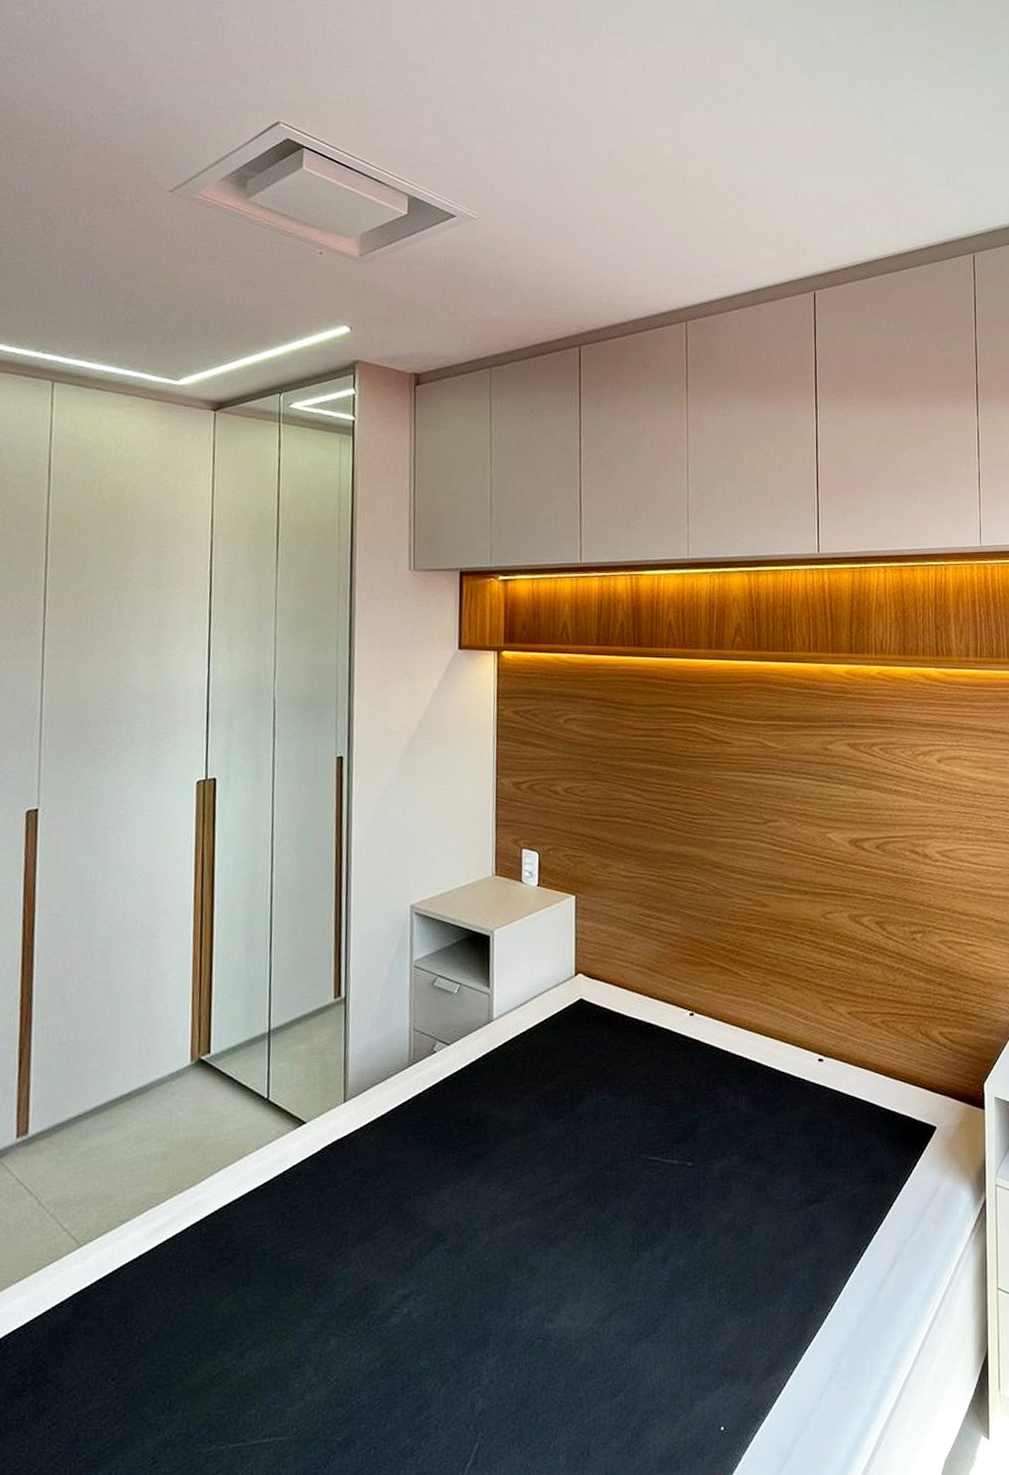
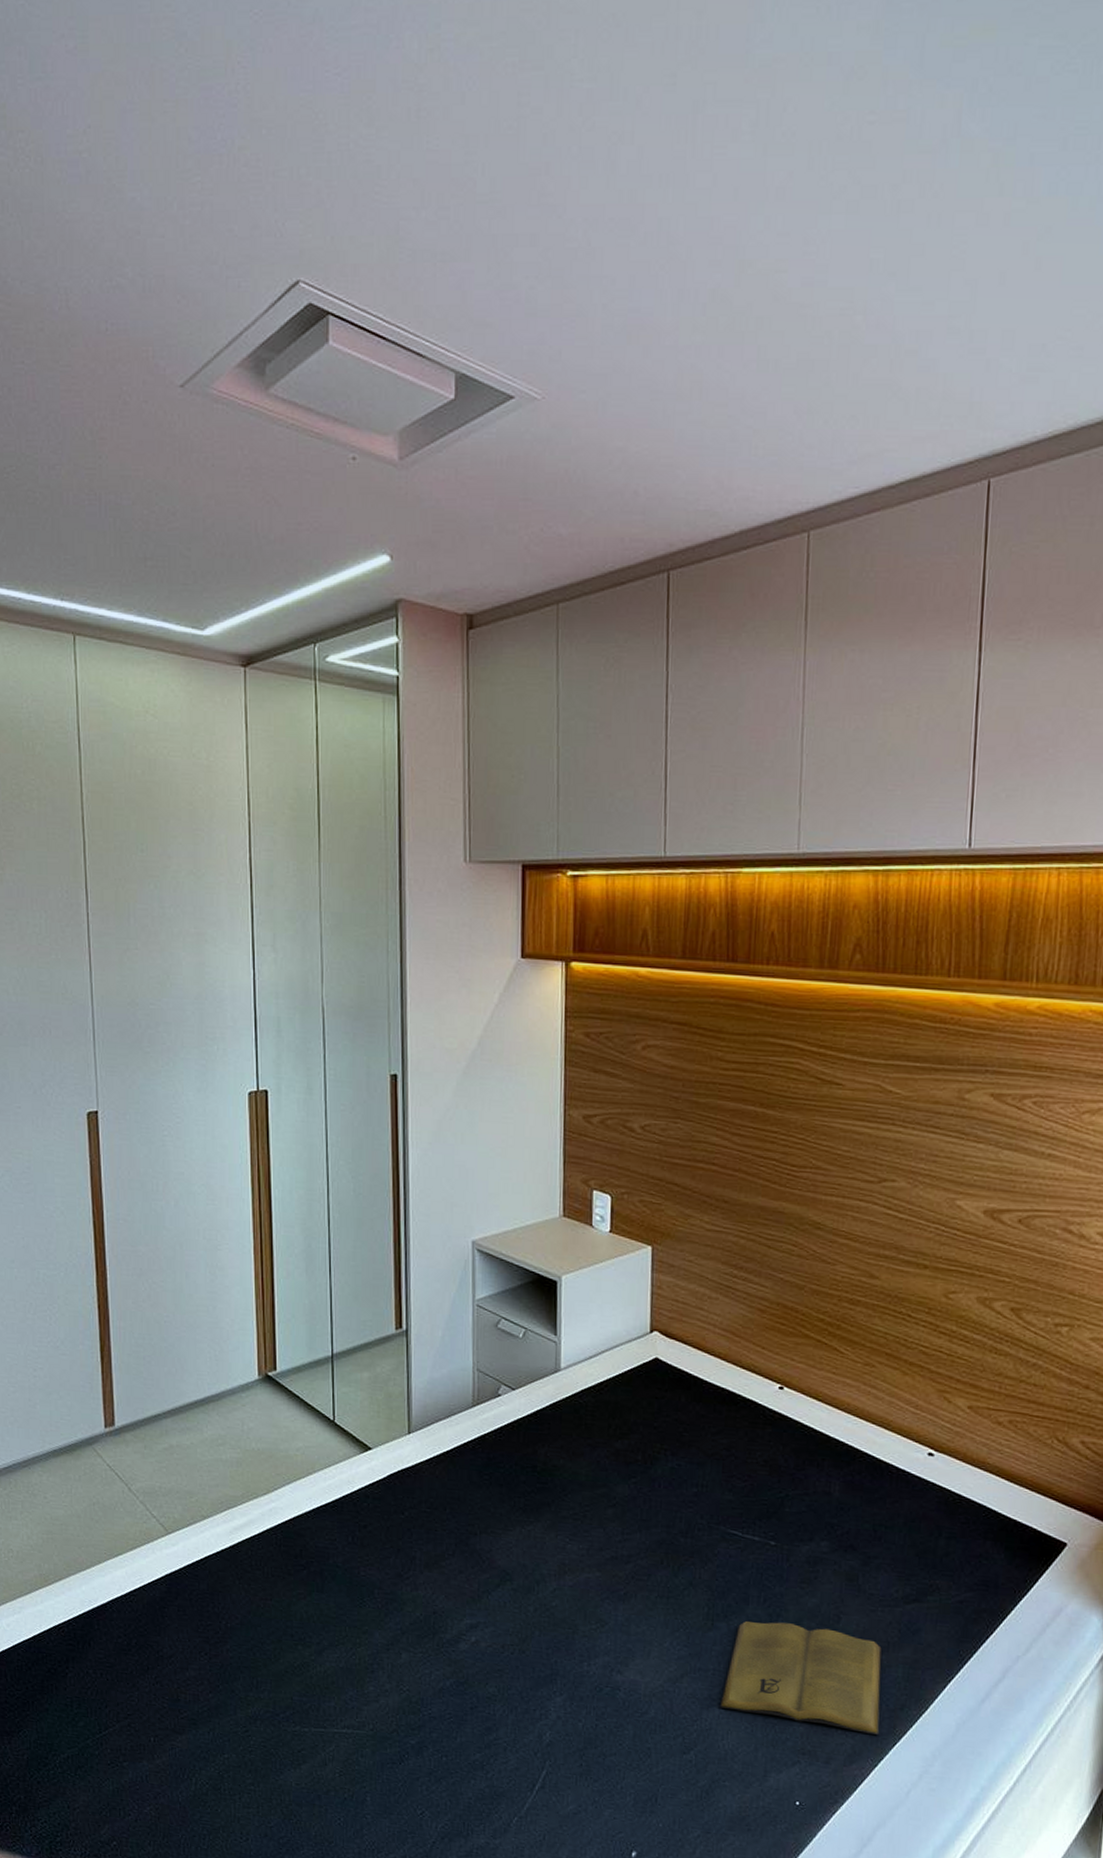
book: none [646,1241,793,1343] -> present [719,1621,882,1736]

